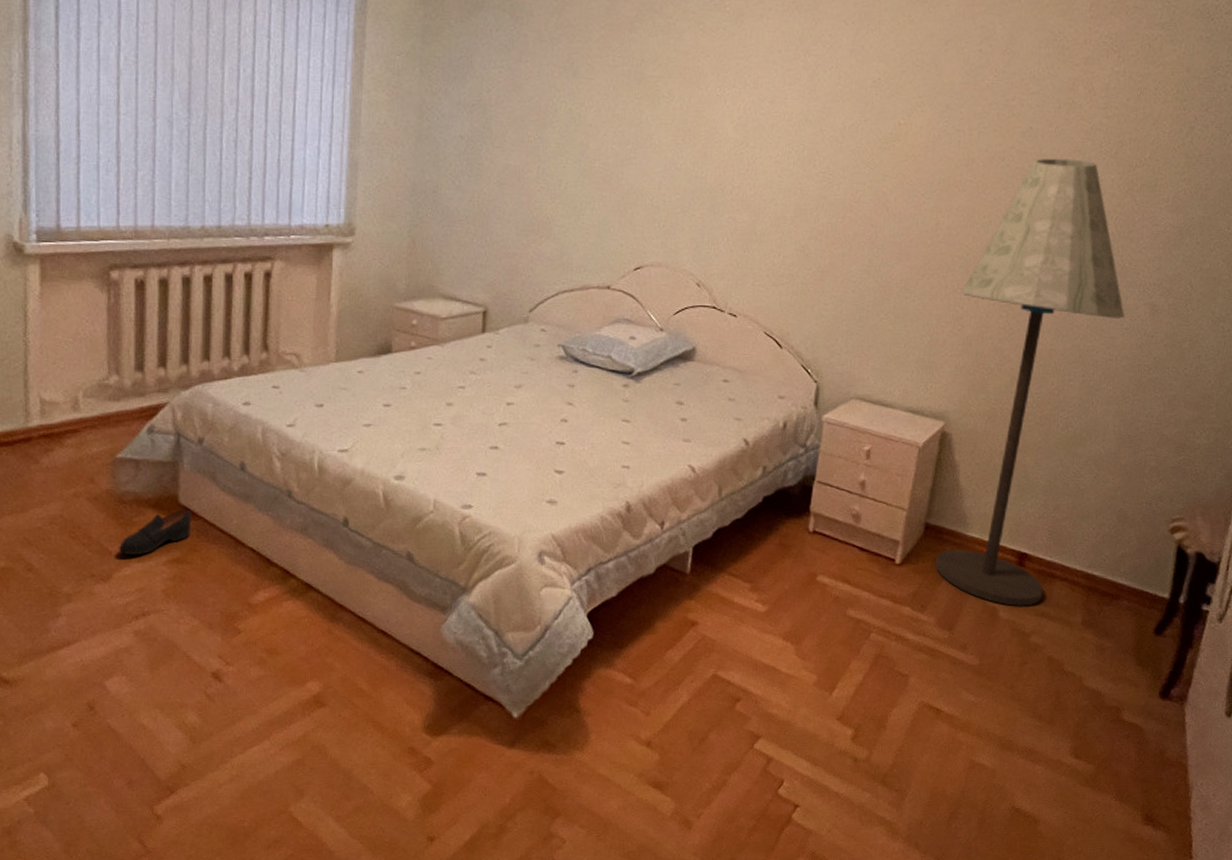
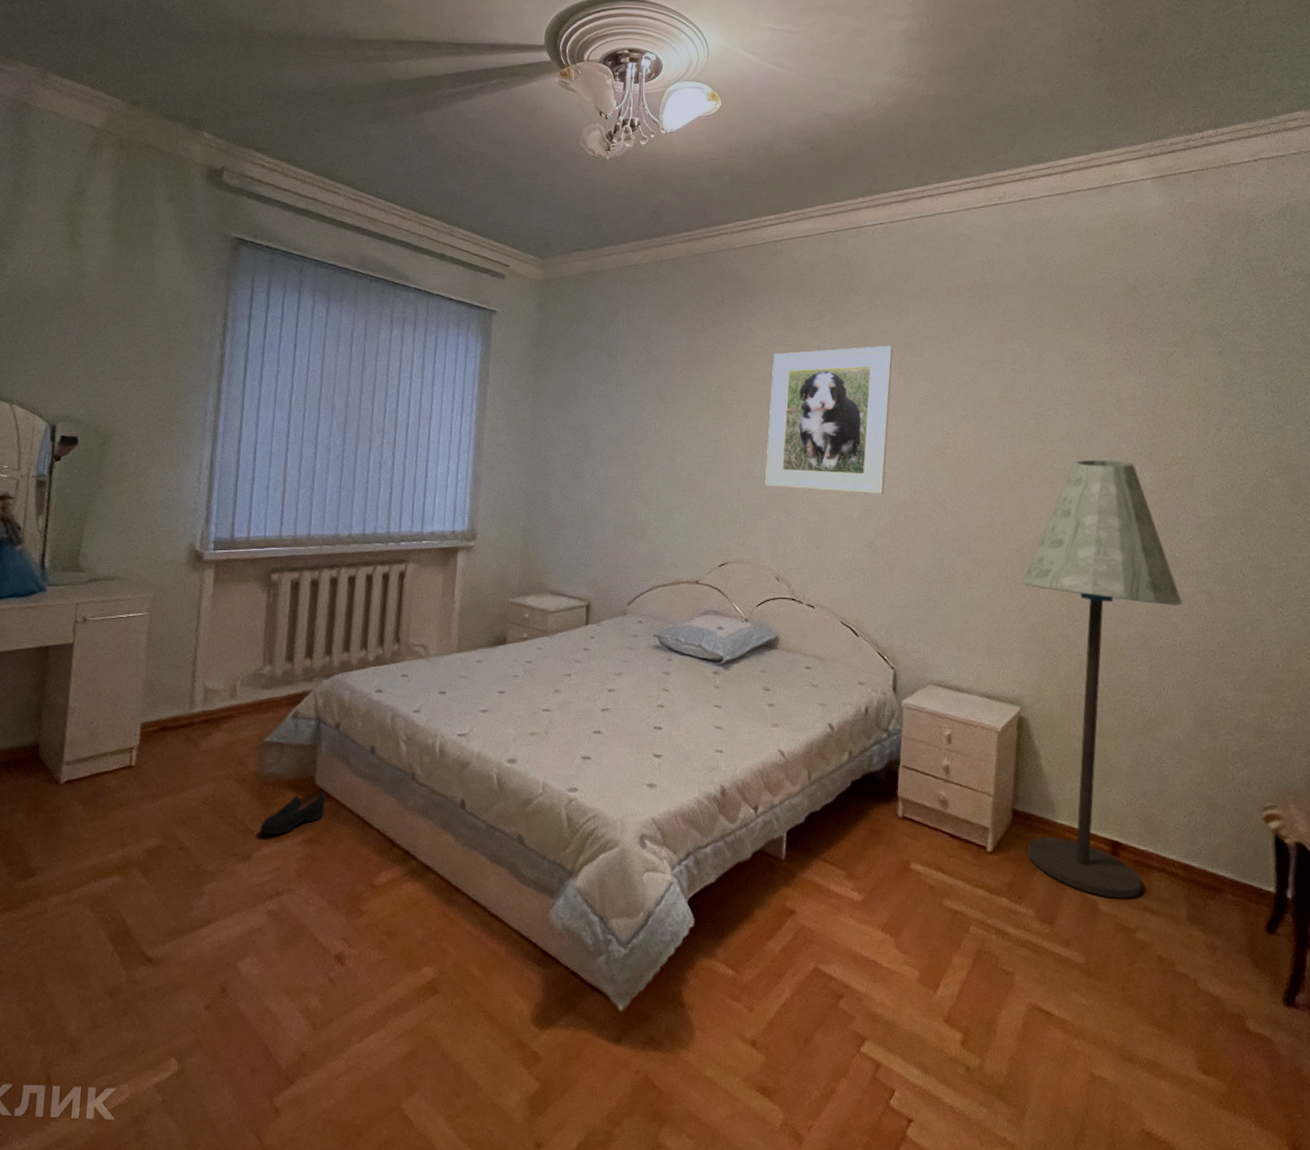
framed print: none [689,16,847,192] -> present [764,345,893,494]

